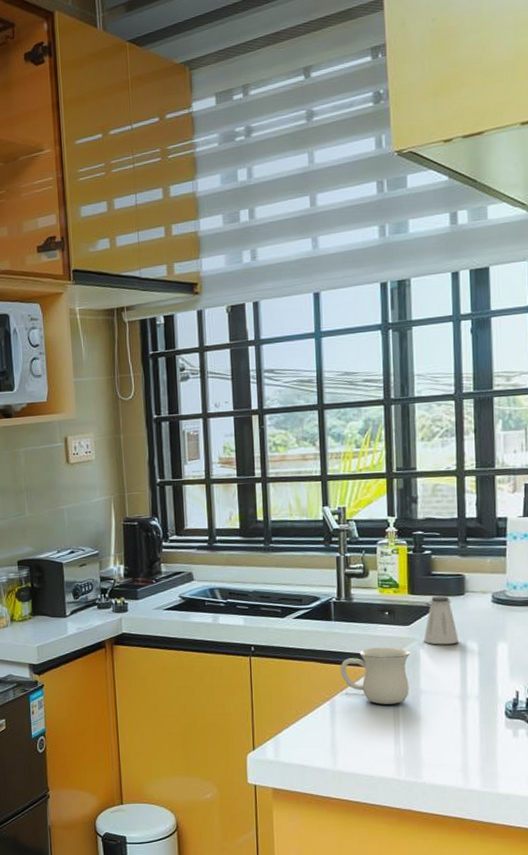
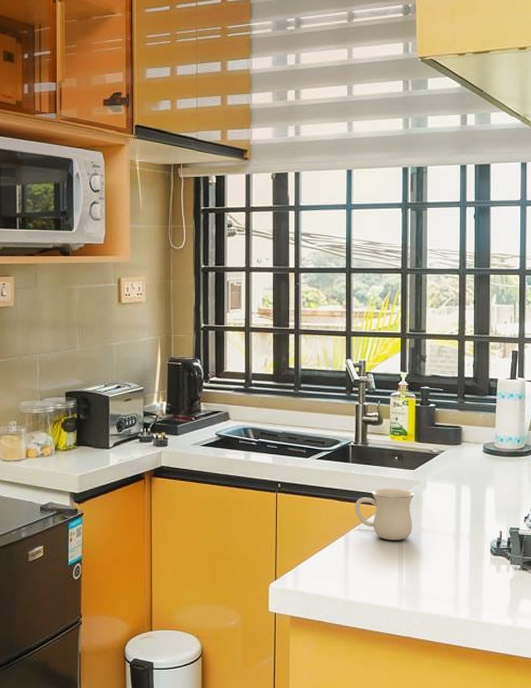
saltshaker: present [424,595,459,645] -> none [426,444,455,488]

